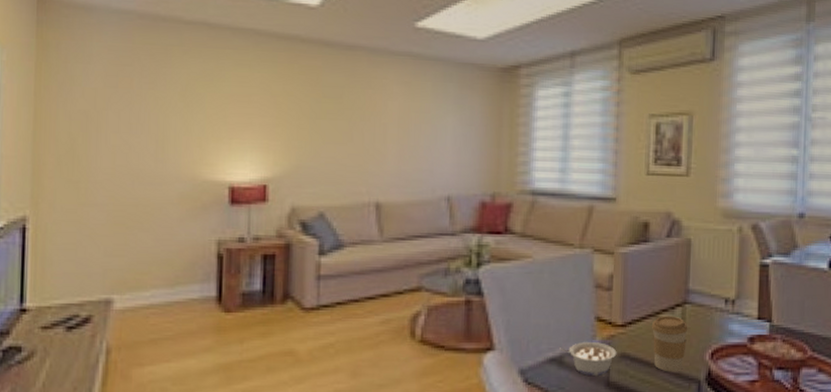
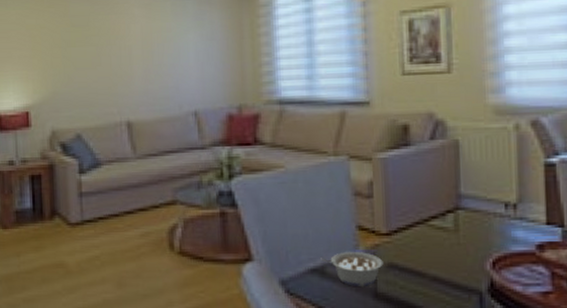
coffee cup: present [652,316,688,372] -> none [421,223,463,283]

